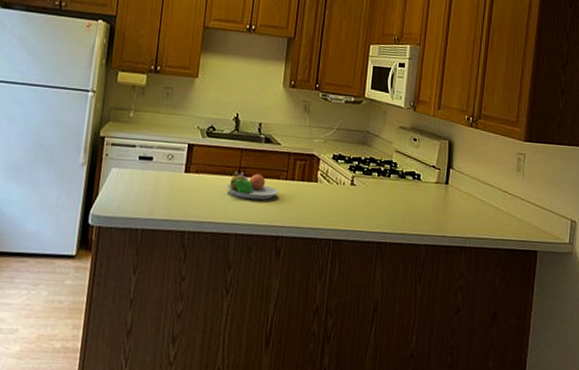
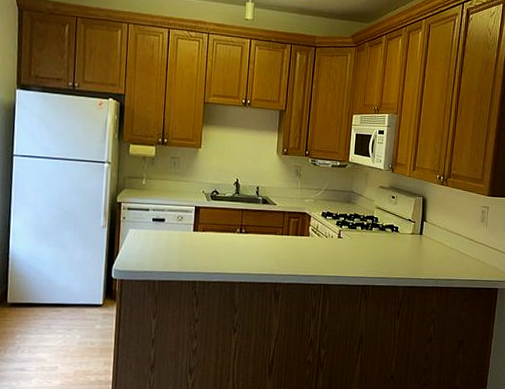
fruit bowl: present [227,171,278,200] -> none [230,229,275,253]

